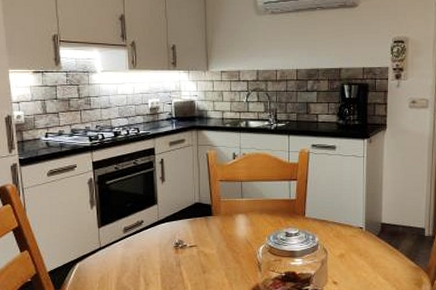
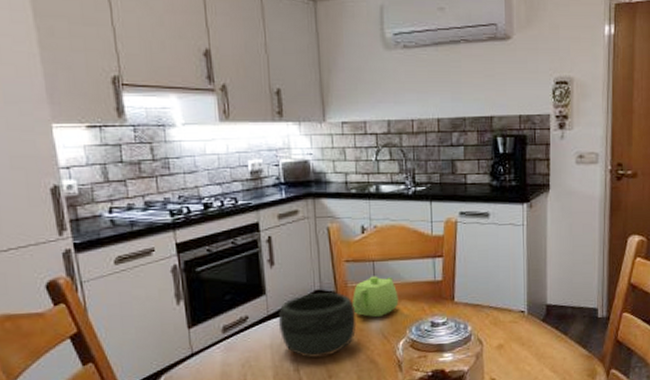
bowl: none [166,204,226,257] -> present [278,291,357,358]
teapot: none [224,193,260,227] -> present [352,276,399,318]

